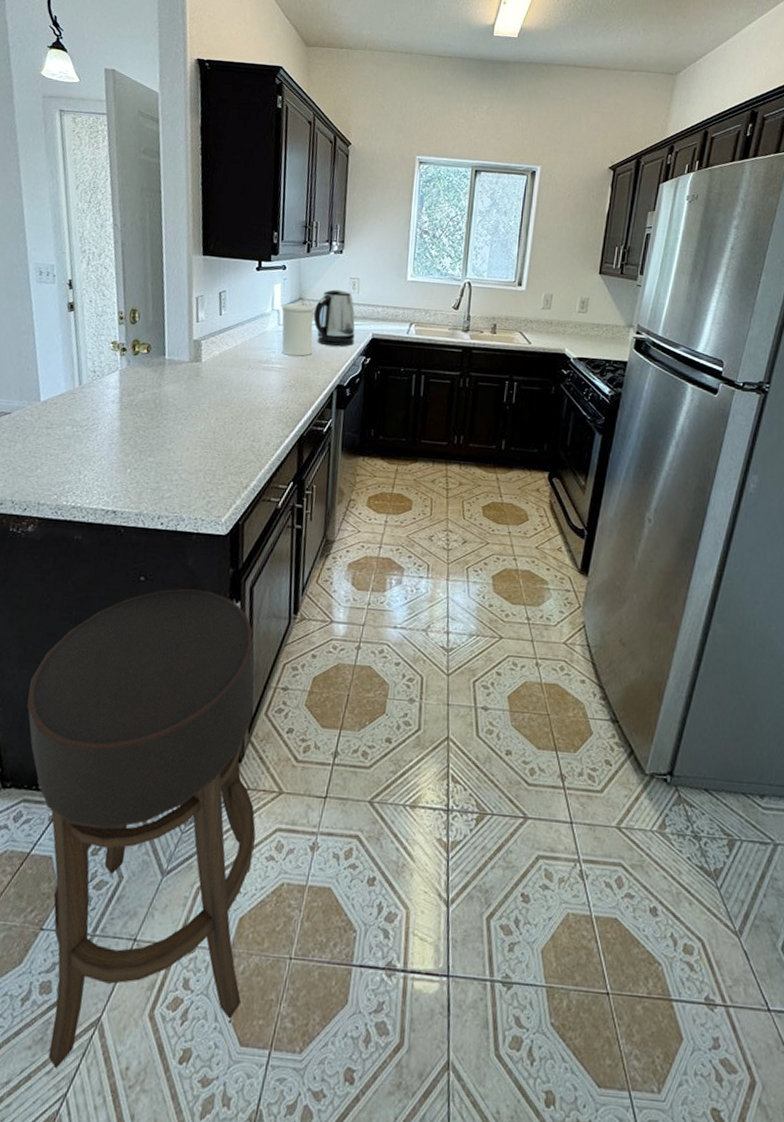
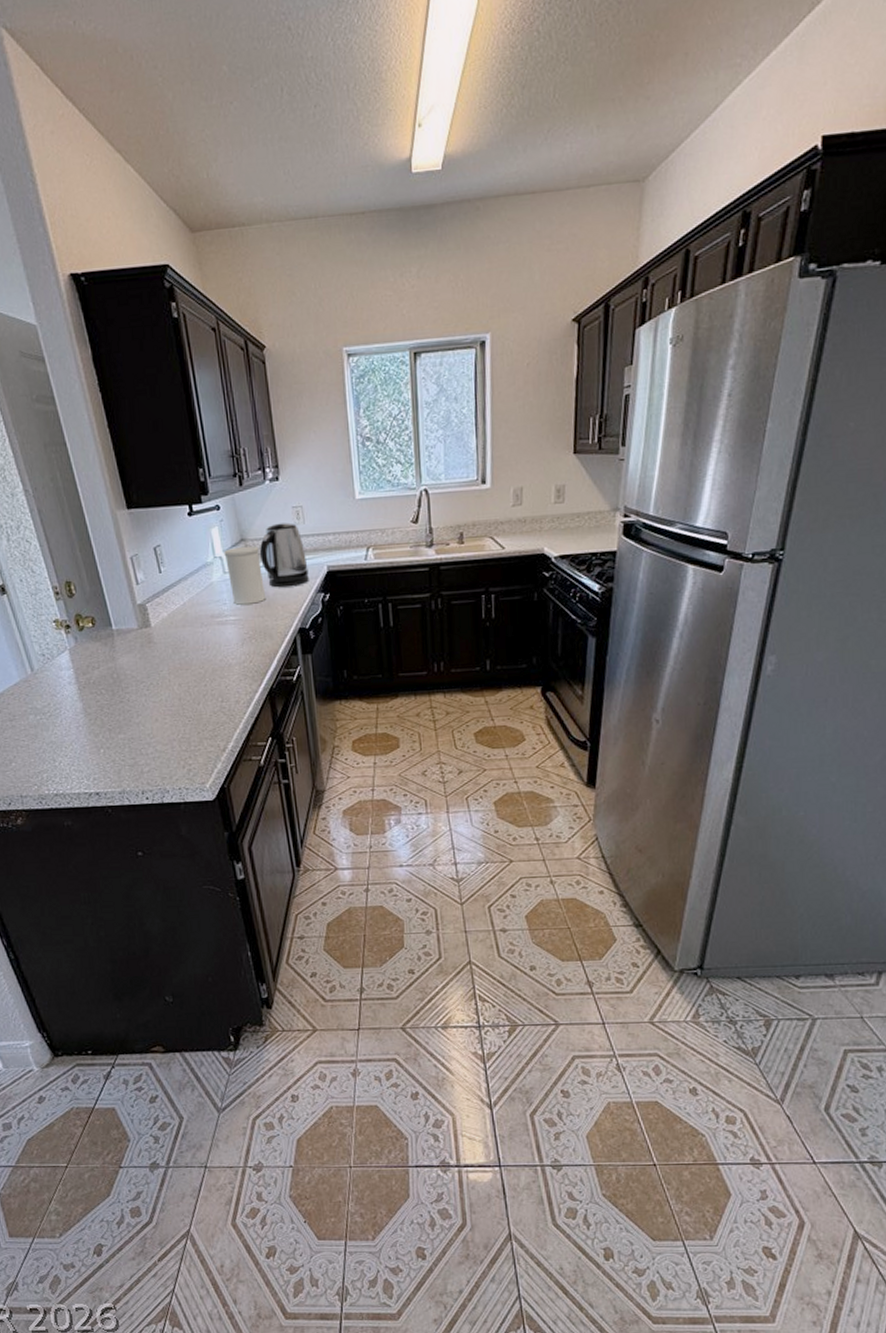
bar stool: present [27,588,256,1069] -> none [57,856,312,1273]

